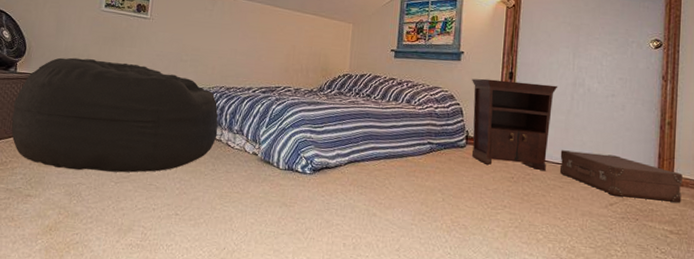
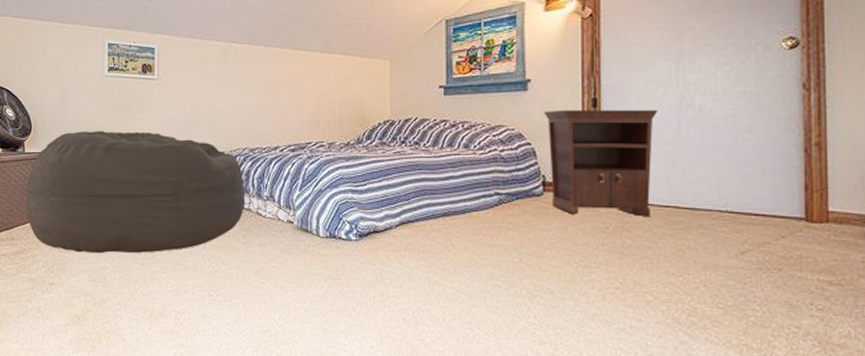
suitcase: present [559,150,683,203] -> none [668,189,842,245]

